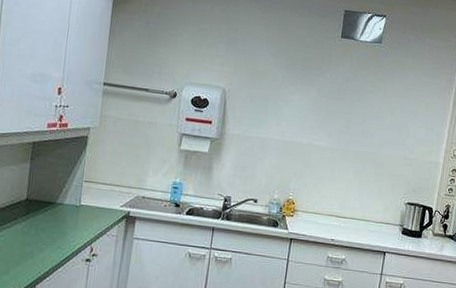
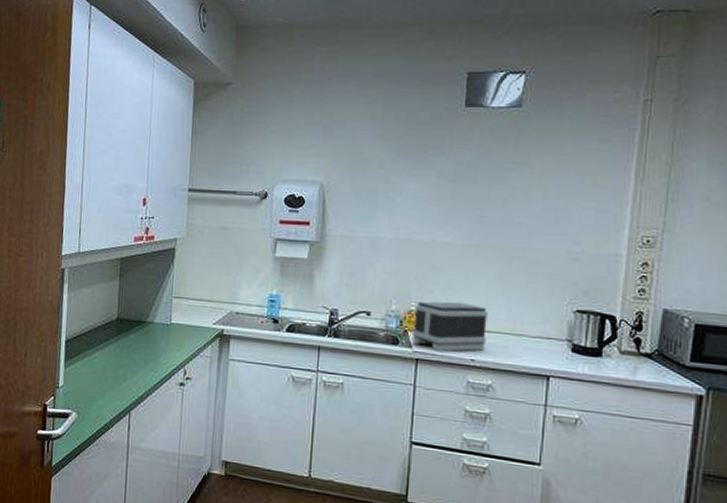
toaster: none [288,192,347,233] -> present [411,301,489,352]

